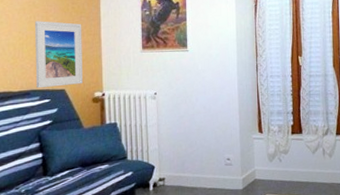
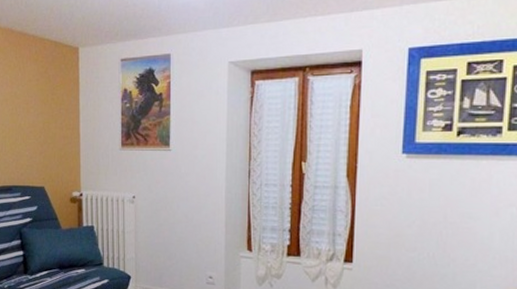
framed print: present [35,21,82,89] -> none [17,113,61,184]

